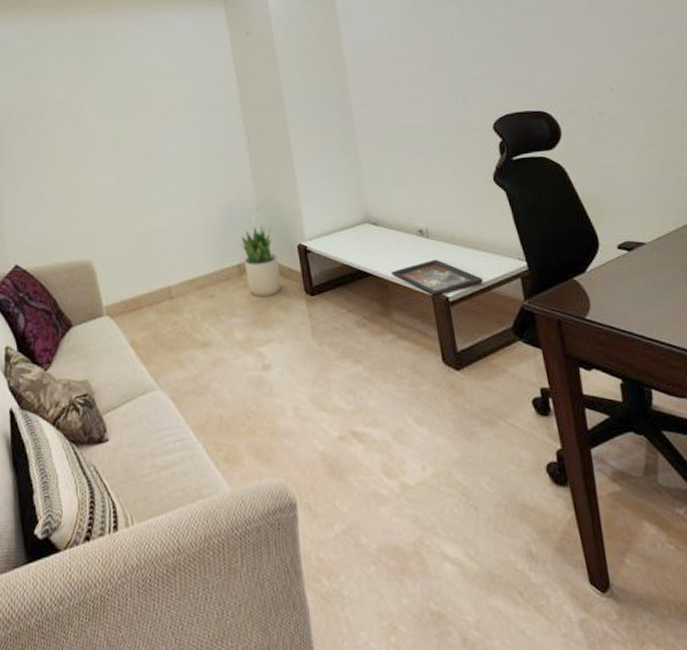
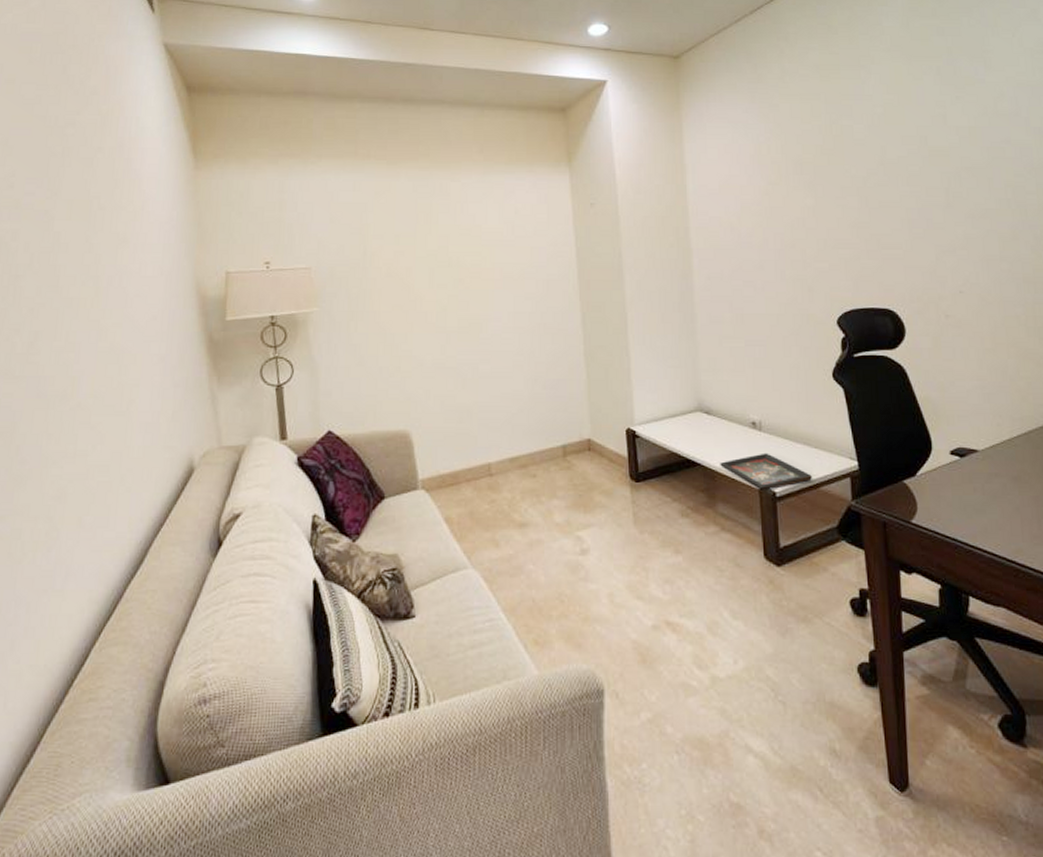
planter: present [240,225,282,297] -> none [566,406,606,479]

